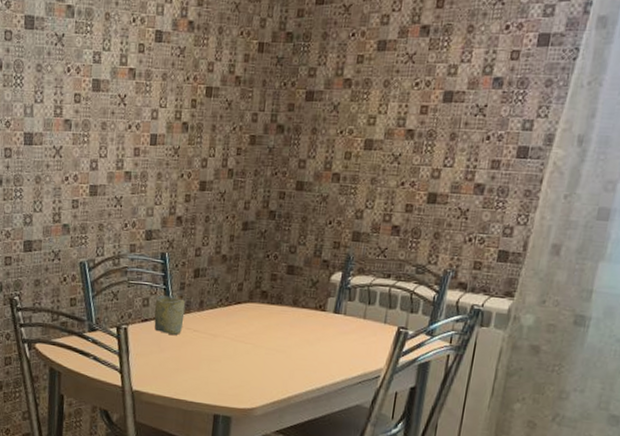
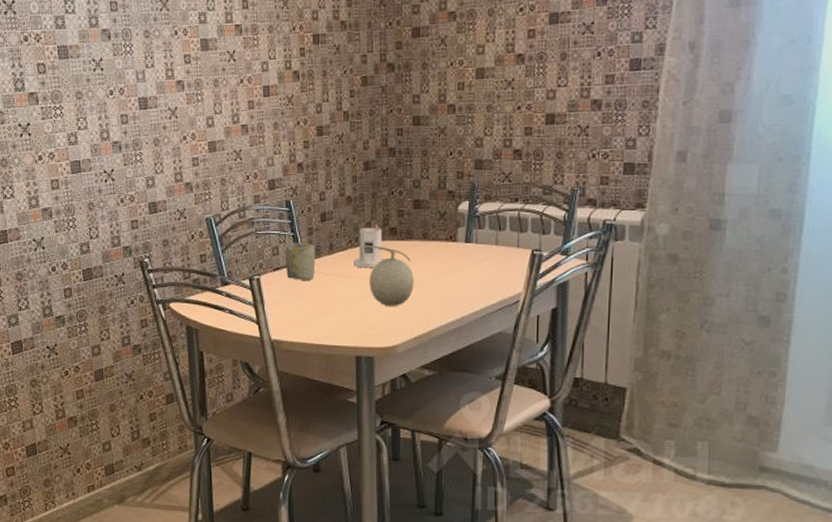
candle: none [221,286,253,329] -> present [354,225,384,268]
fruit: none [235,305,280,369] -> present [366,244,414,306]

